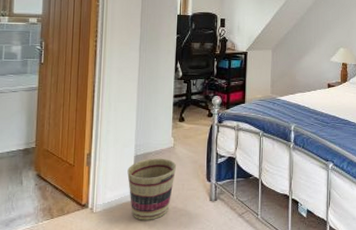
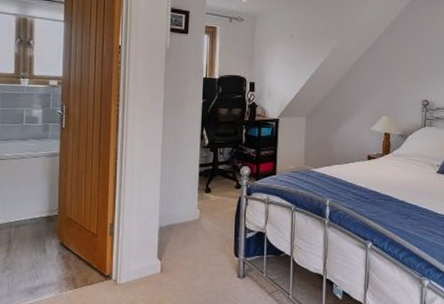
basket: present [127,158,176,220] -> none [151,230,202,295]

